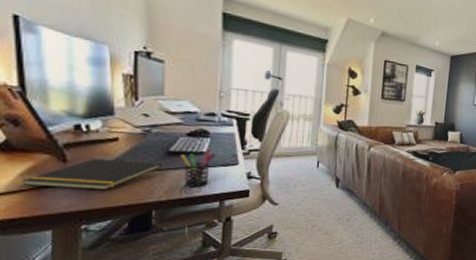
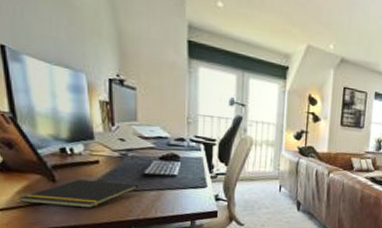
pen holder: present [181,149,216,188] -> none [155,172,186,208]

